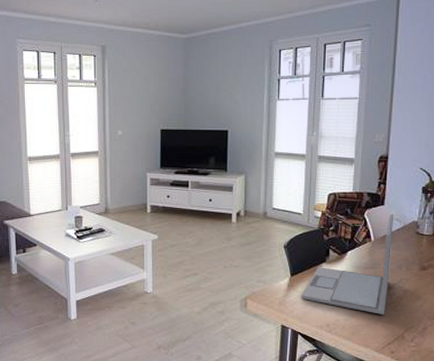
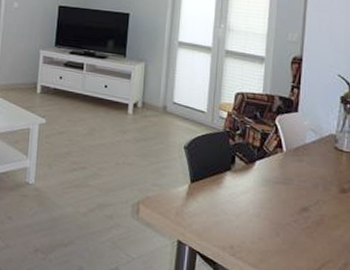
laptop: present [301,214,394,315] -> none [201,122,309,242]

